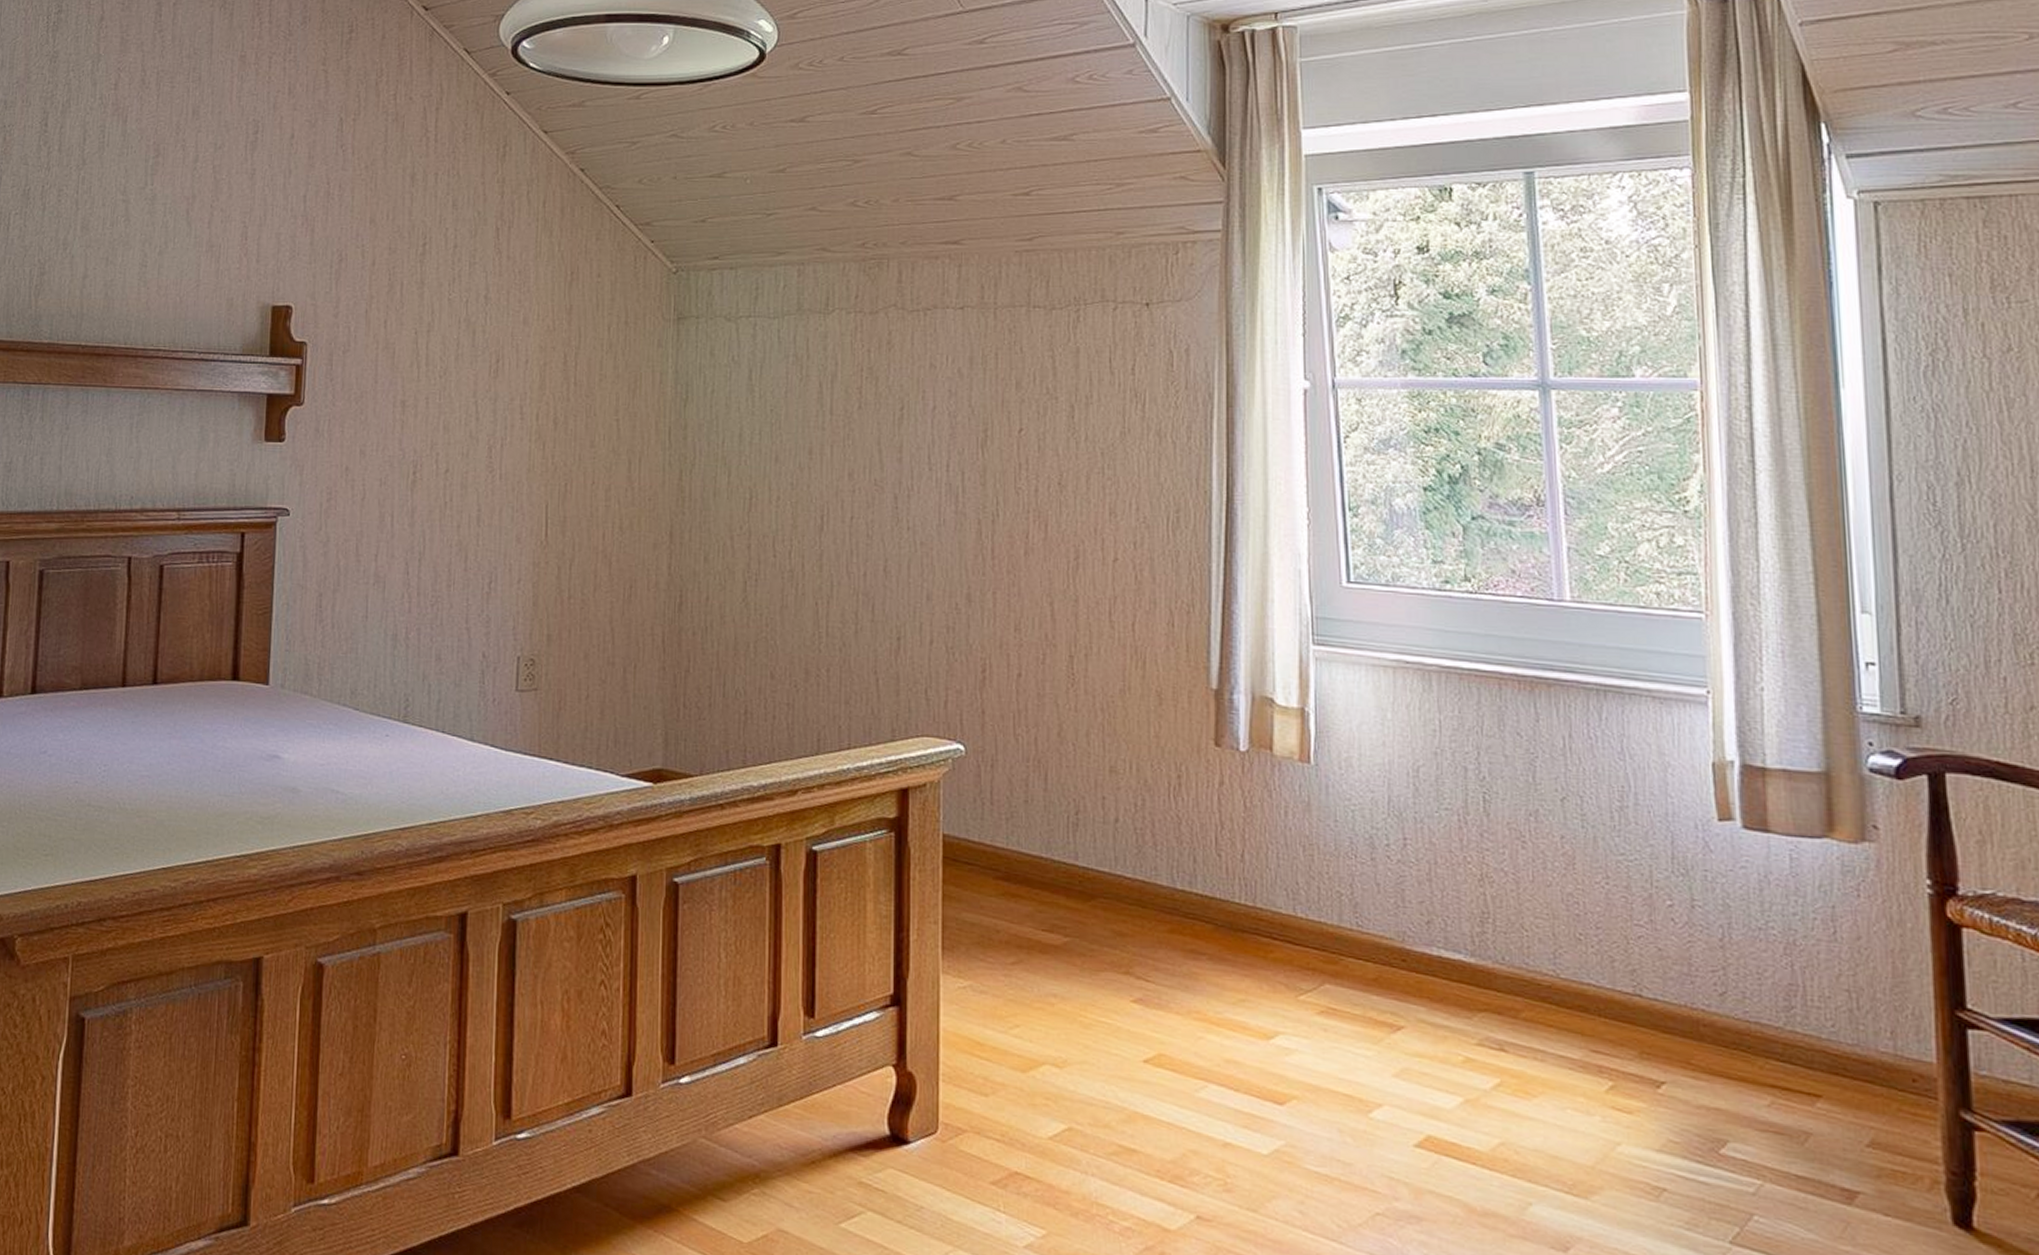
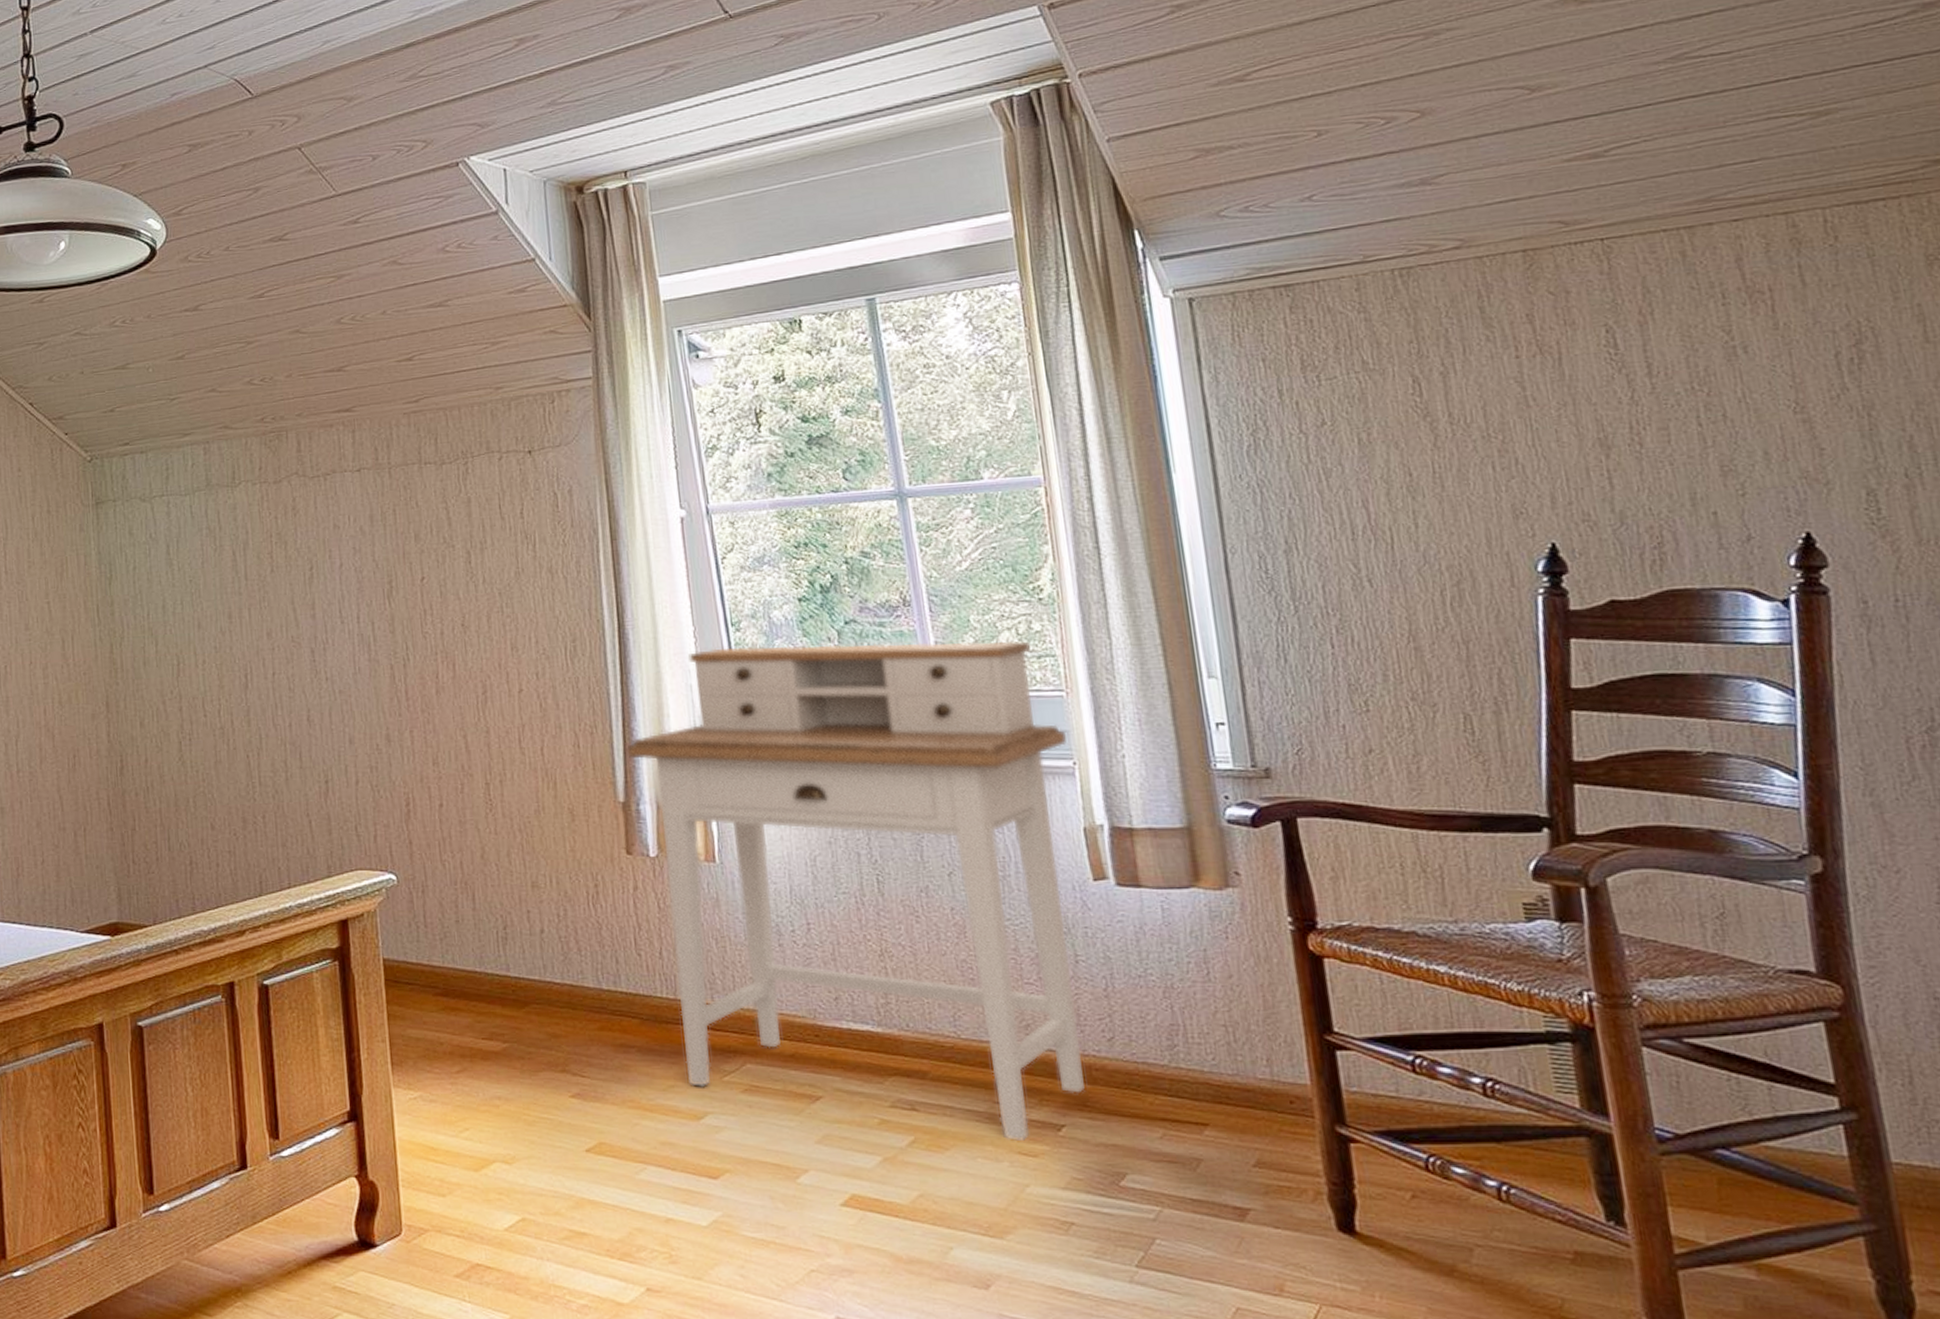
desk: none [1224,533,1703,1095] -> present [626,641,1085,1141]

